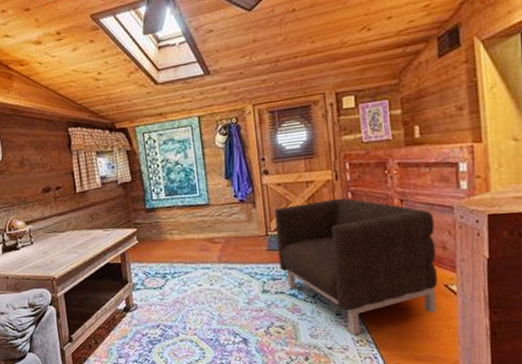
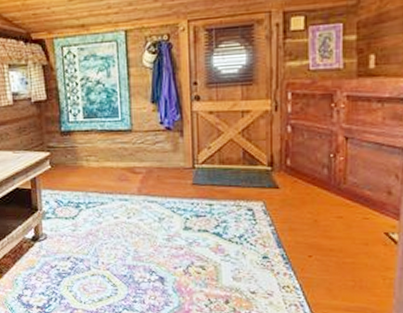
armchair: present [274,197,438,335] -> none [203,131,381,280]

